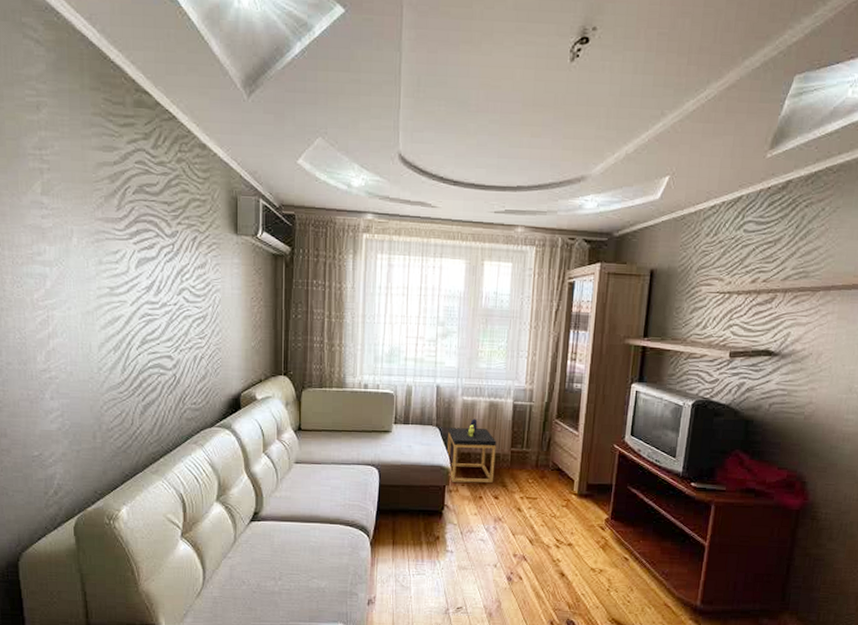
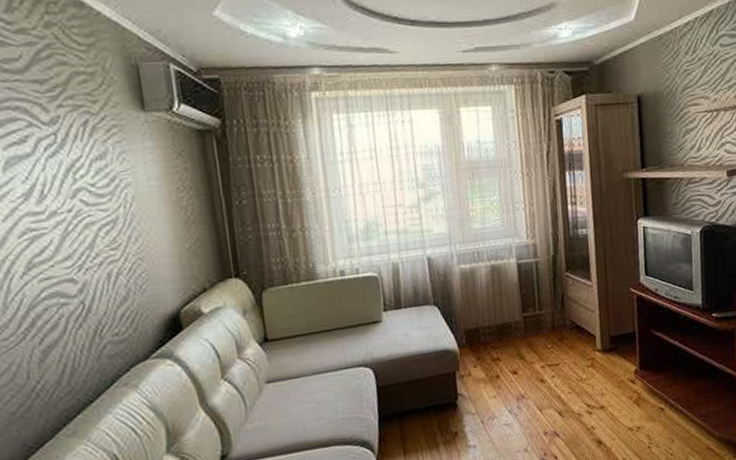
side table: present [447,419,497,483] -> none [448,288,509,366]

